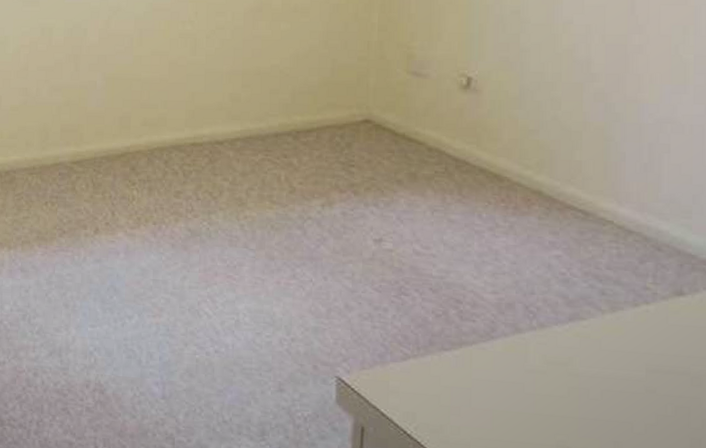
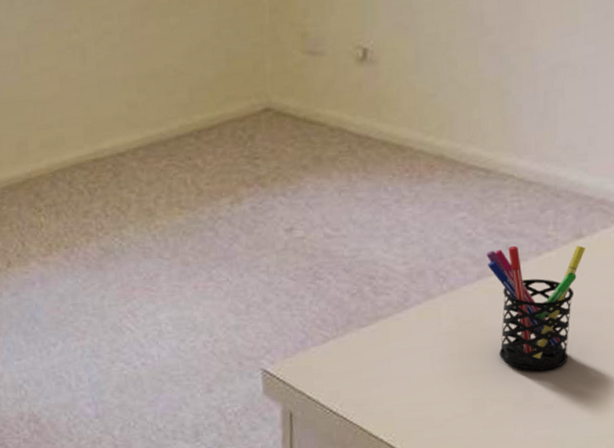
pen holder: none [580,292,686,428] -> present [486,245,585,371]

